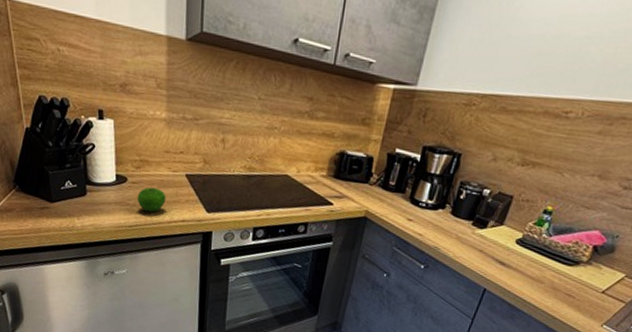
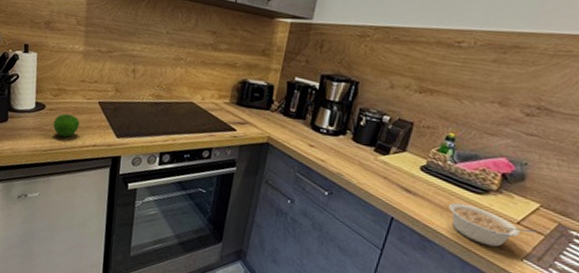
legume: none [539,274,619,315] -> present [448,202,537,247]

